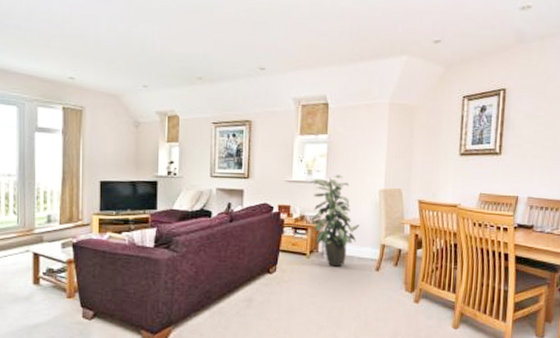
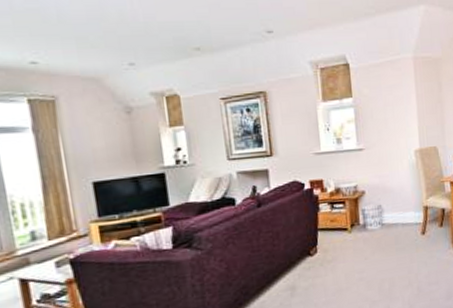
indoor plant: present [310,175,360,267] -> none [341,139,400,238]

